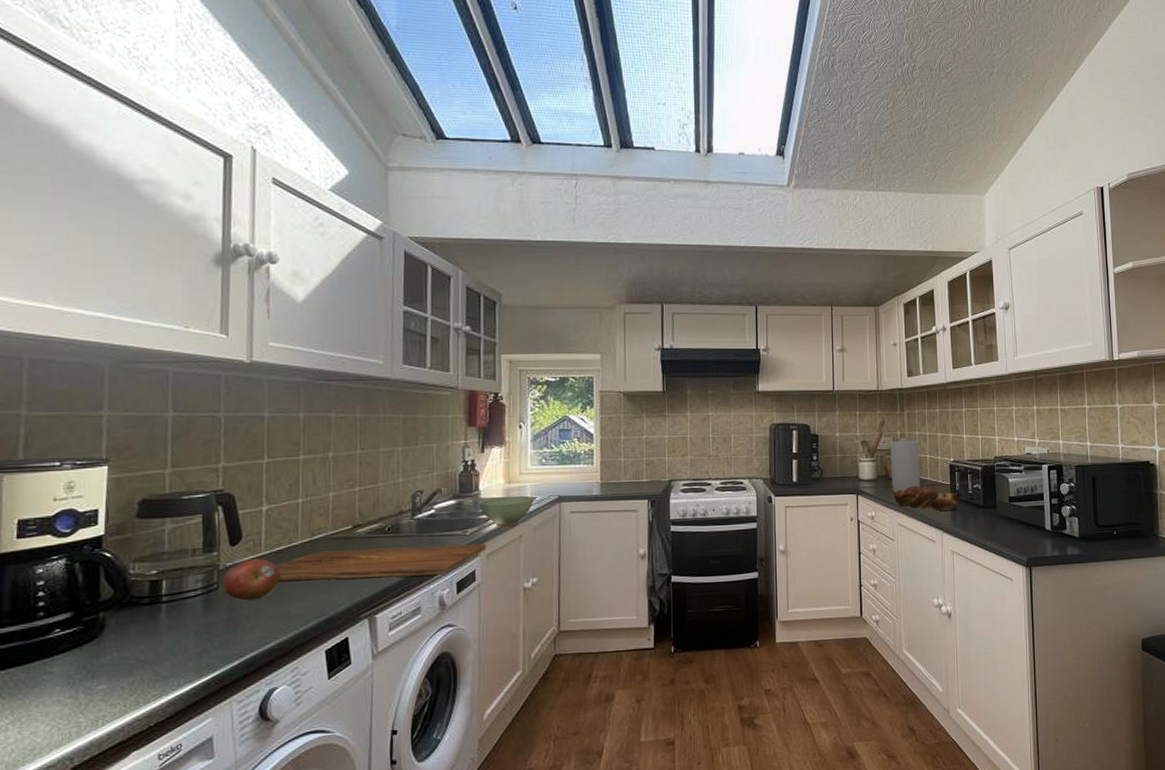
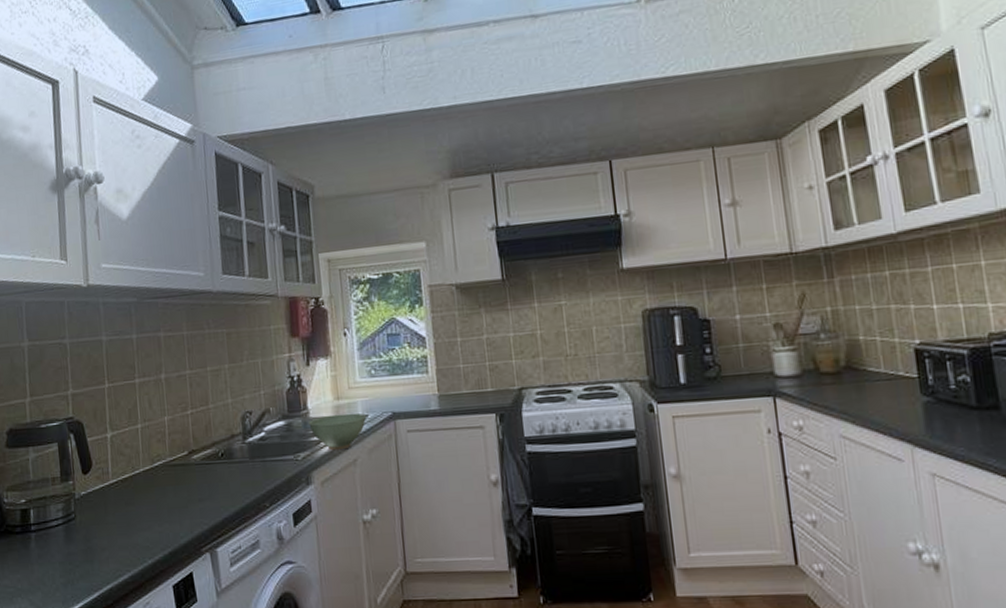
fruit: present [223,558,280,601] -> none [79,487,128,531]
cutting board: present [275,544,486,581] -> none [122,470,320,511]
paper towel holder: present [890,438,921,494] -> none [816,315,871,394]
bread loaf: present [893,485,960,511] -> none [829,380,937,416]

